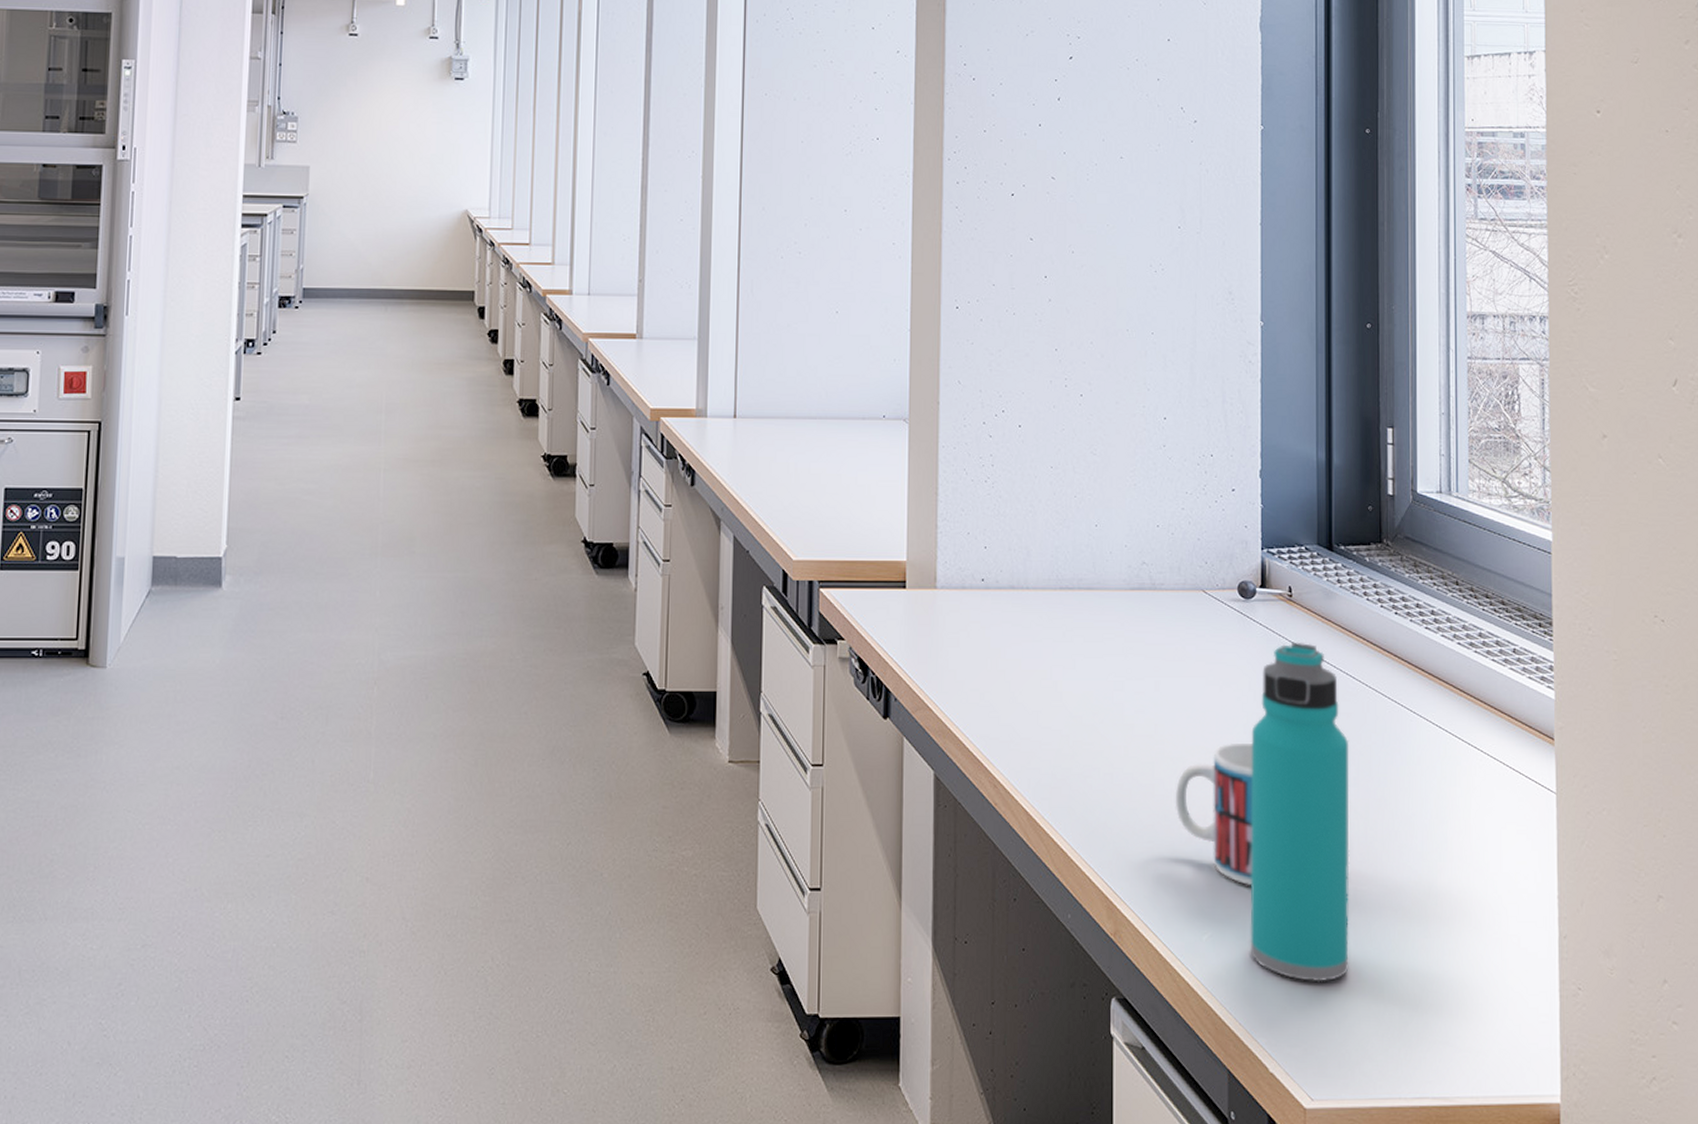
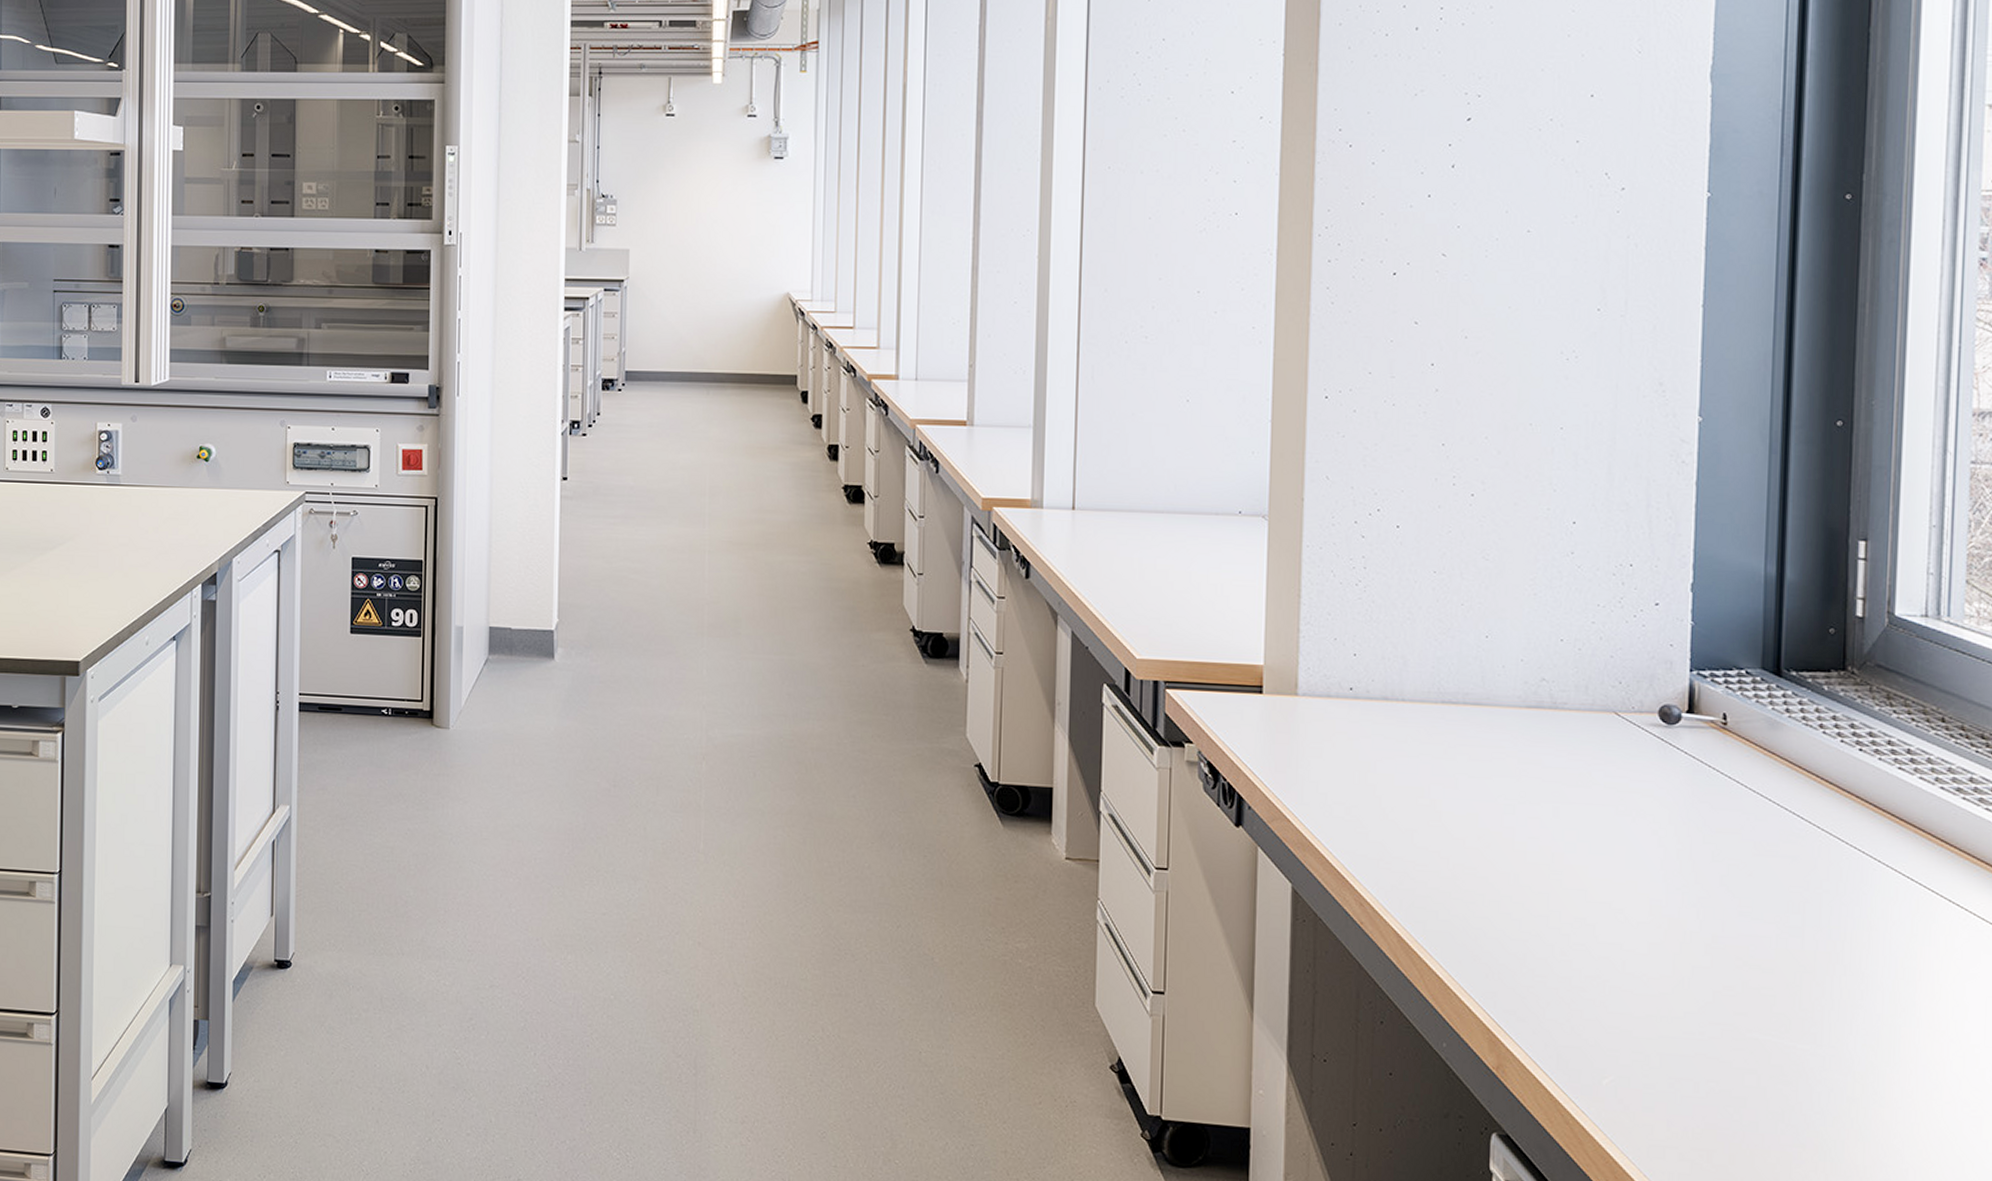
mug: present [1175,742,1252,885] -> none [1573,878,1671,1032]
water bottle: present [1250,642,1350,982] -> none [1660,774,1794,1142]

